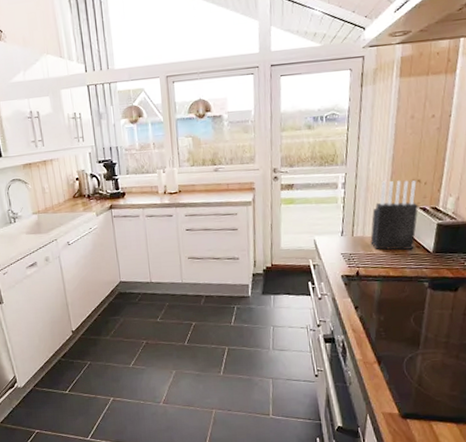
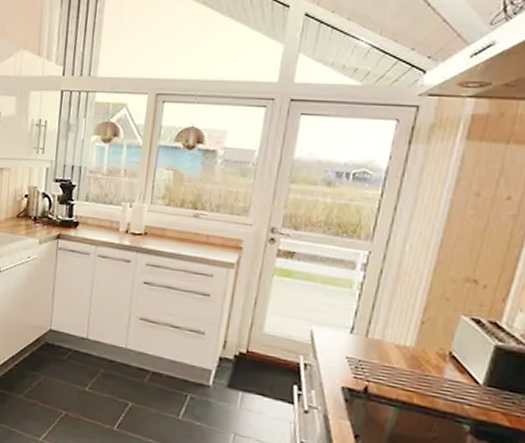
knife block: present [370,180,418,250] -> none [391,271,472,375]

